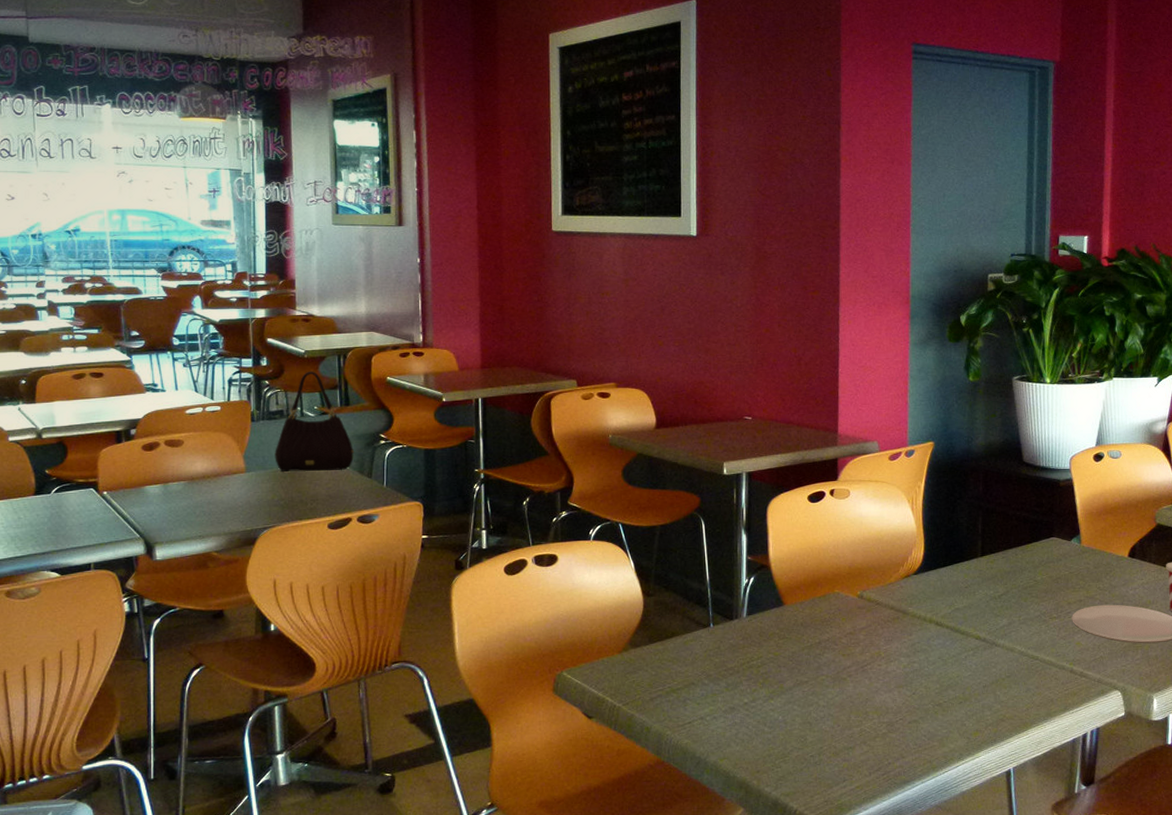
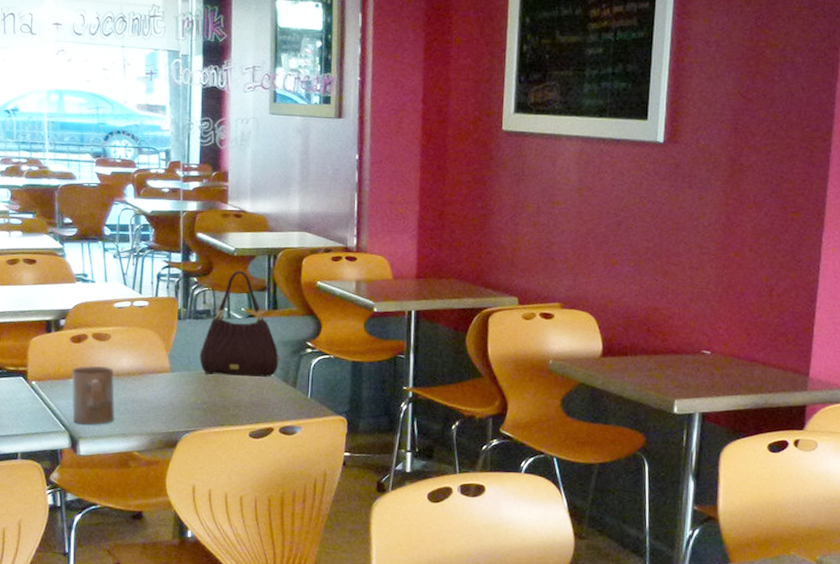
cup: none [144,471,191,530] -> present [71,366,115,425]

